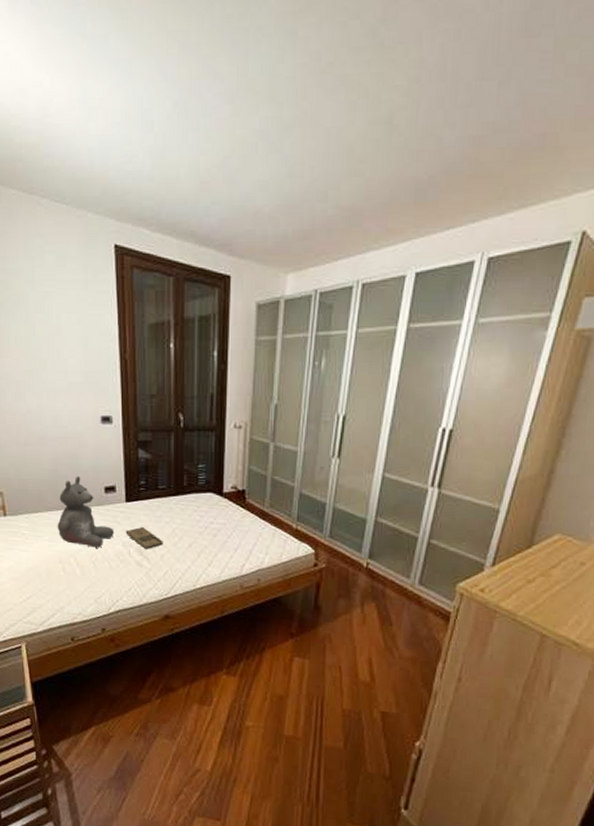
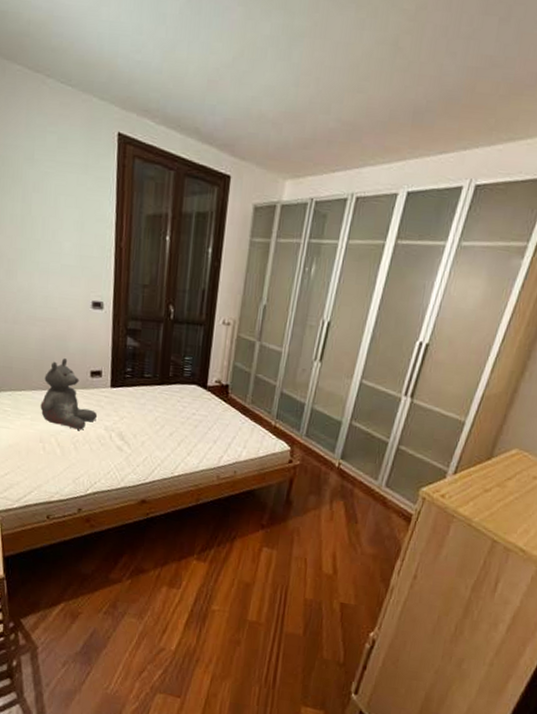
tray: present [125,526,163,549] -> none [108,412,145,435]

